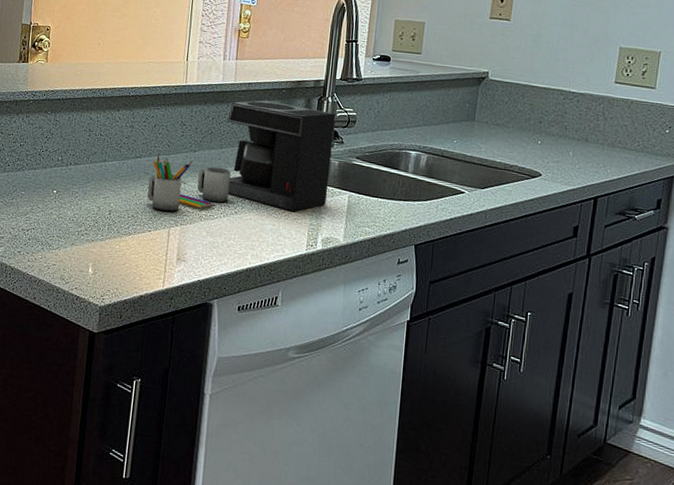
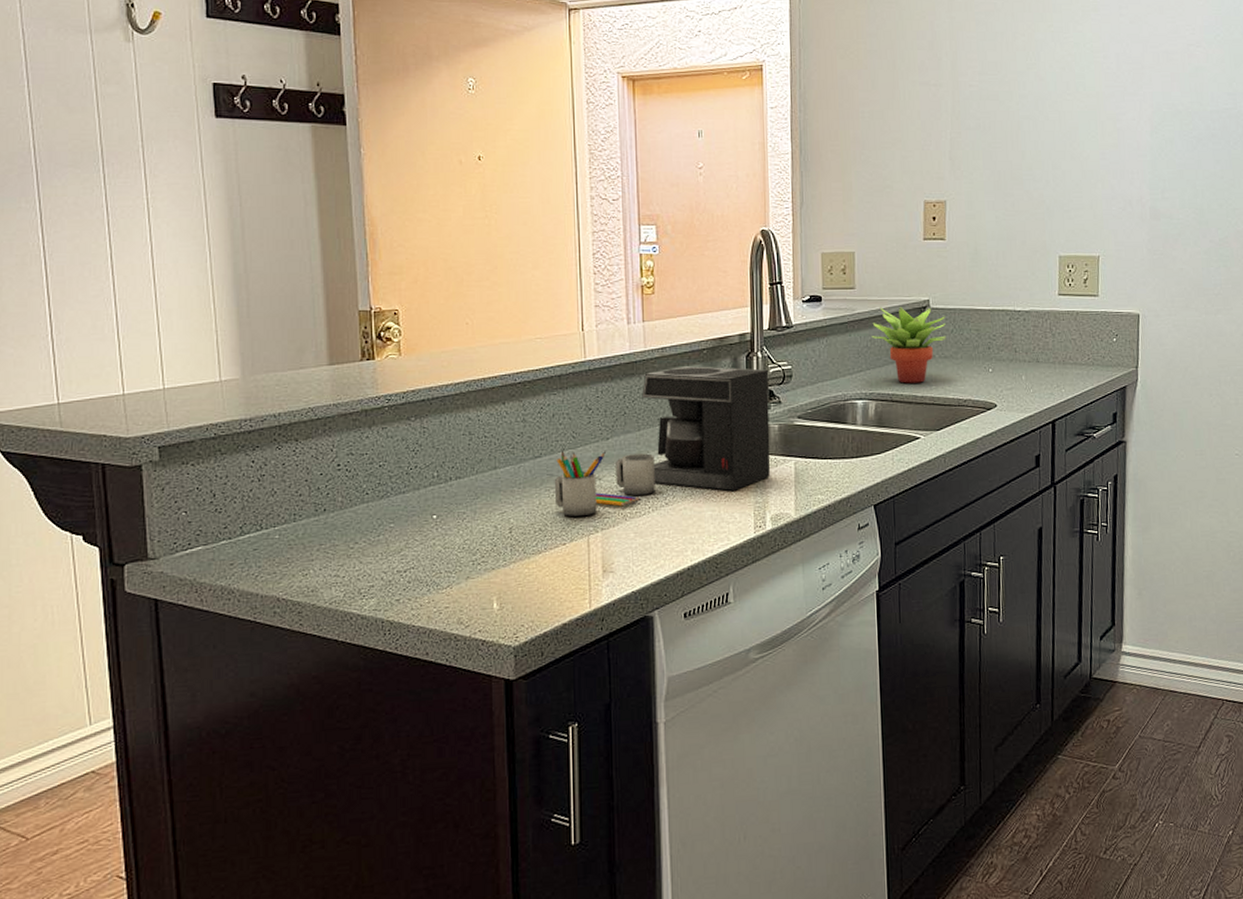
succulent plant: none [431,73,502,144] -> present [872,307,946,384]

